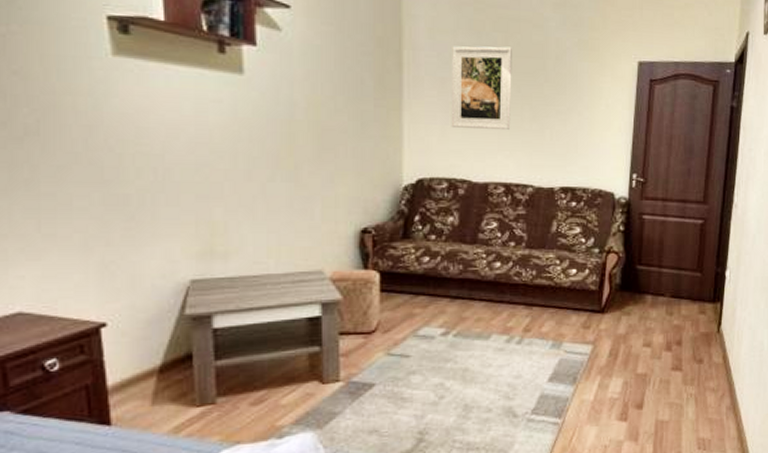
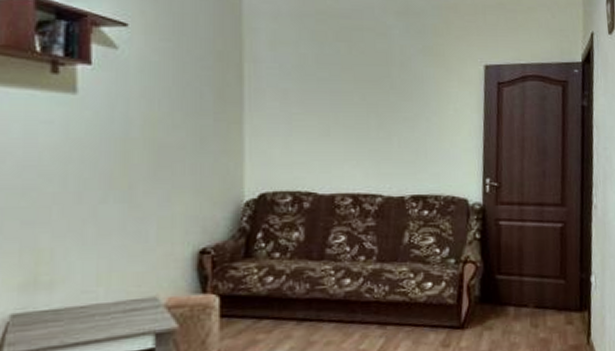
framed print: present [451,46,512,129] -> none [294,55,357,138]

